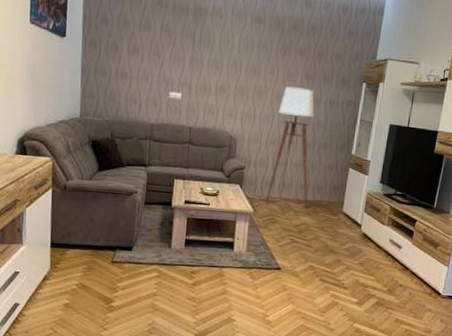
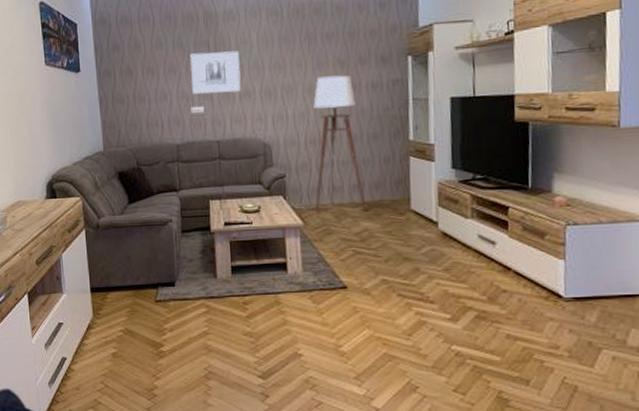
wall art: none [173,42,221,86] -> present [190,50,241,94]

